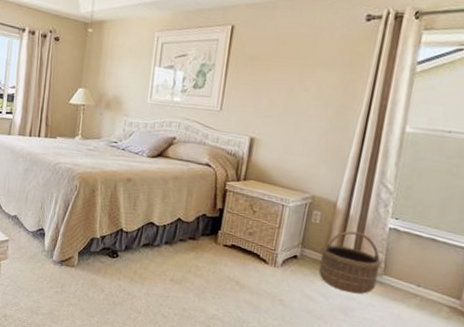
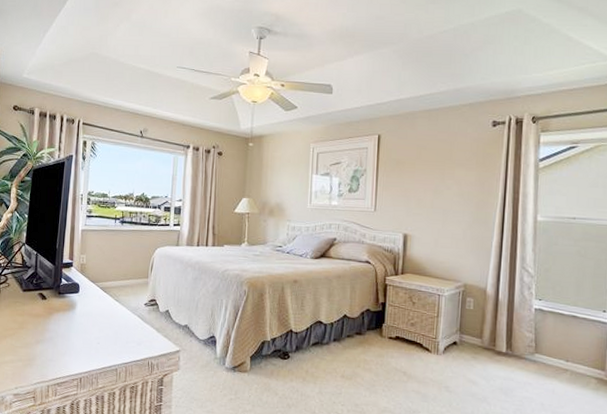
basket: present [318,230,382,294] -> none [477,314,533,374]

